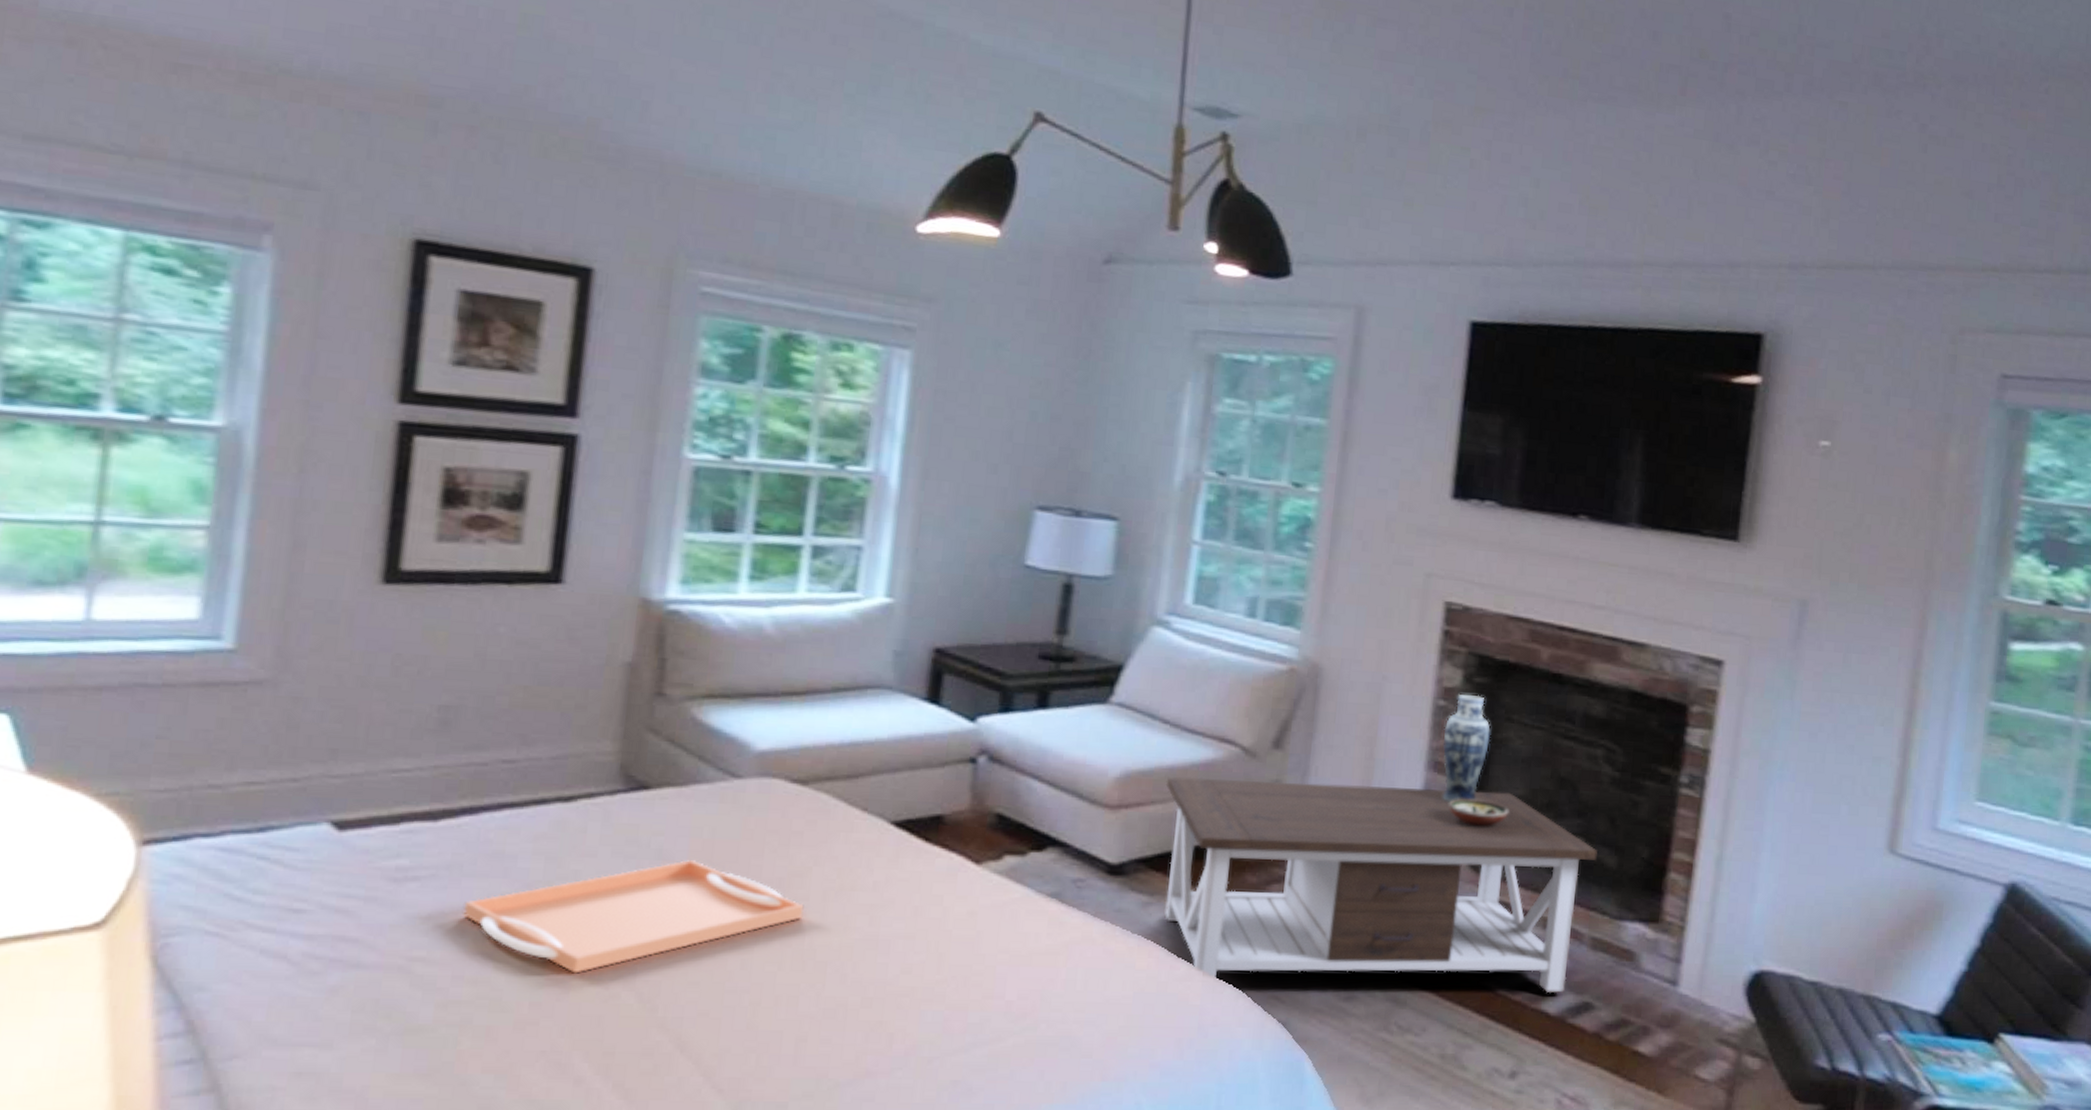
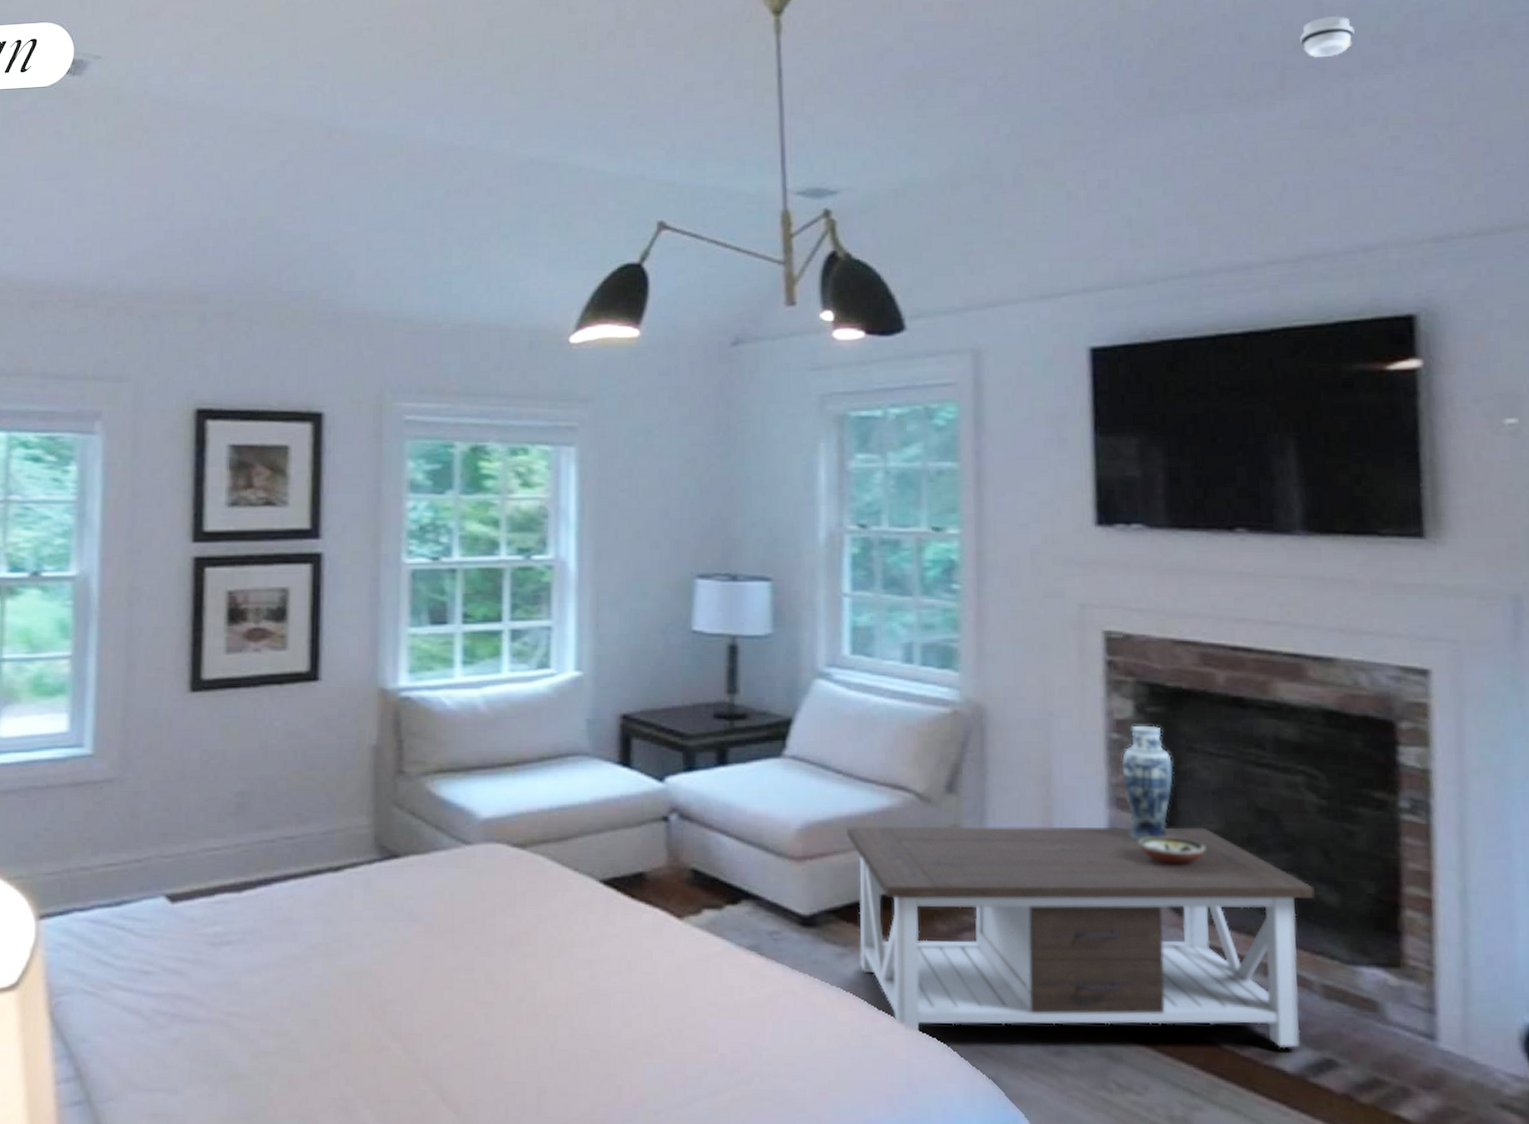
serving tray: present [463,860,804,974] -> none [265,921,533,1027]
smoke detector: none [1706,31,1755,73] -> present [1300,15,1355,57]

